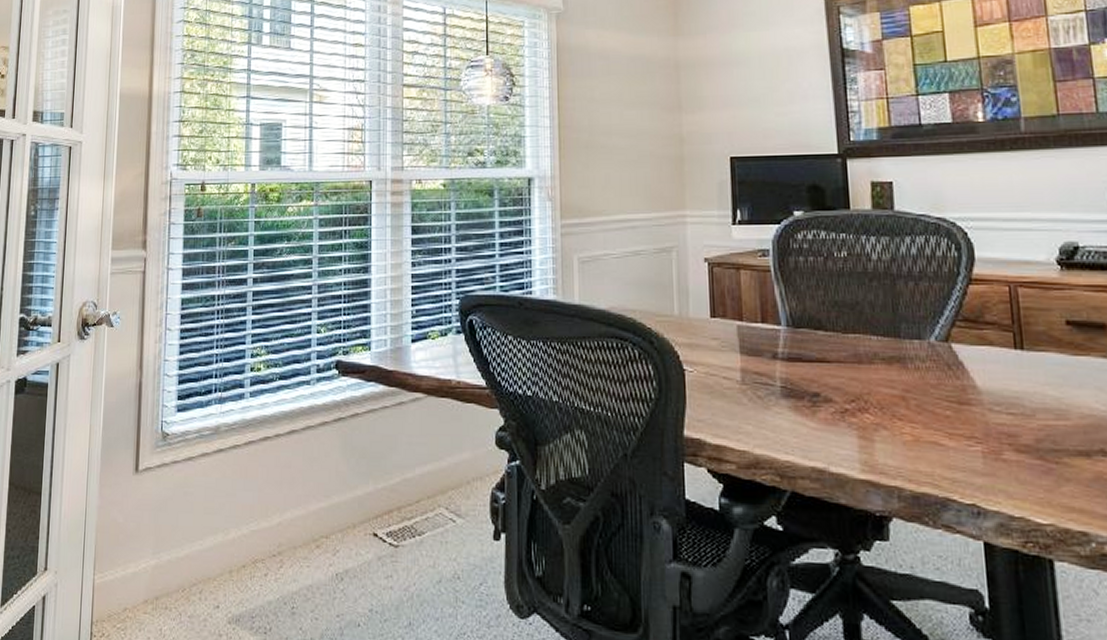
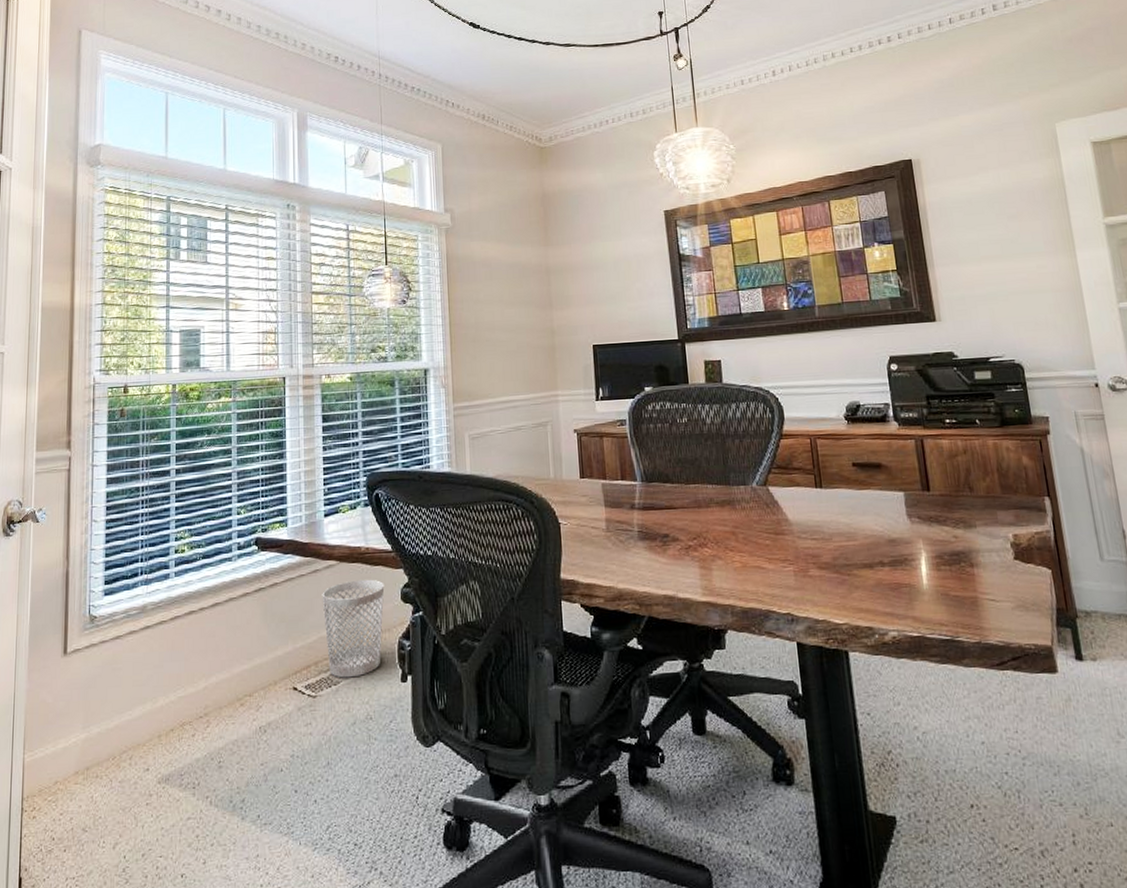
wastebasket: none [407,417,477,529] -> present [322,579,385,678]

